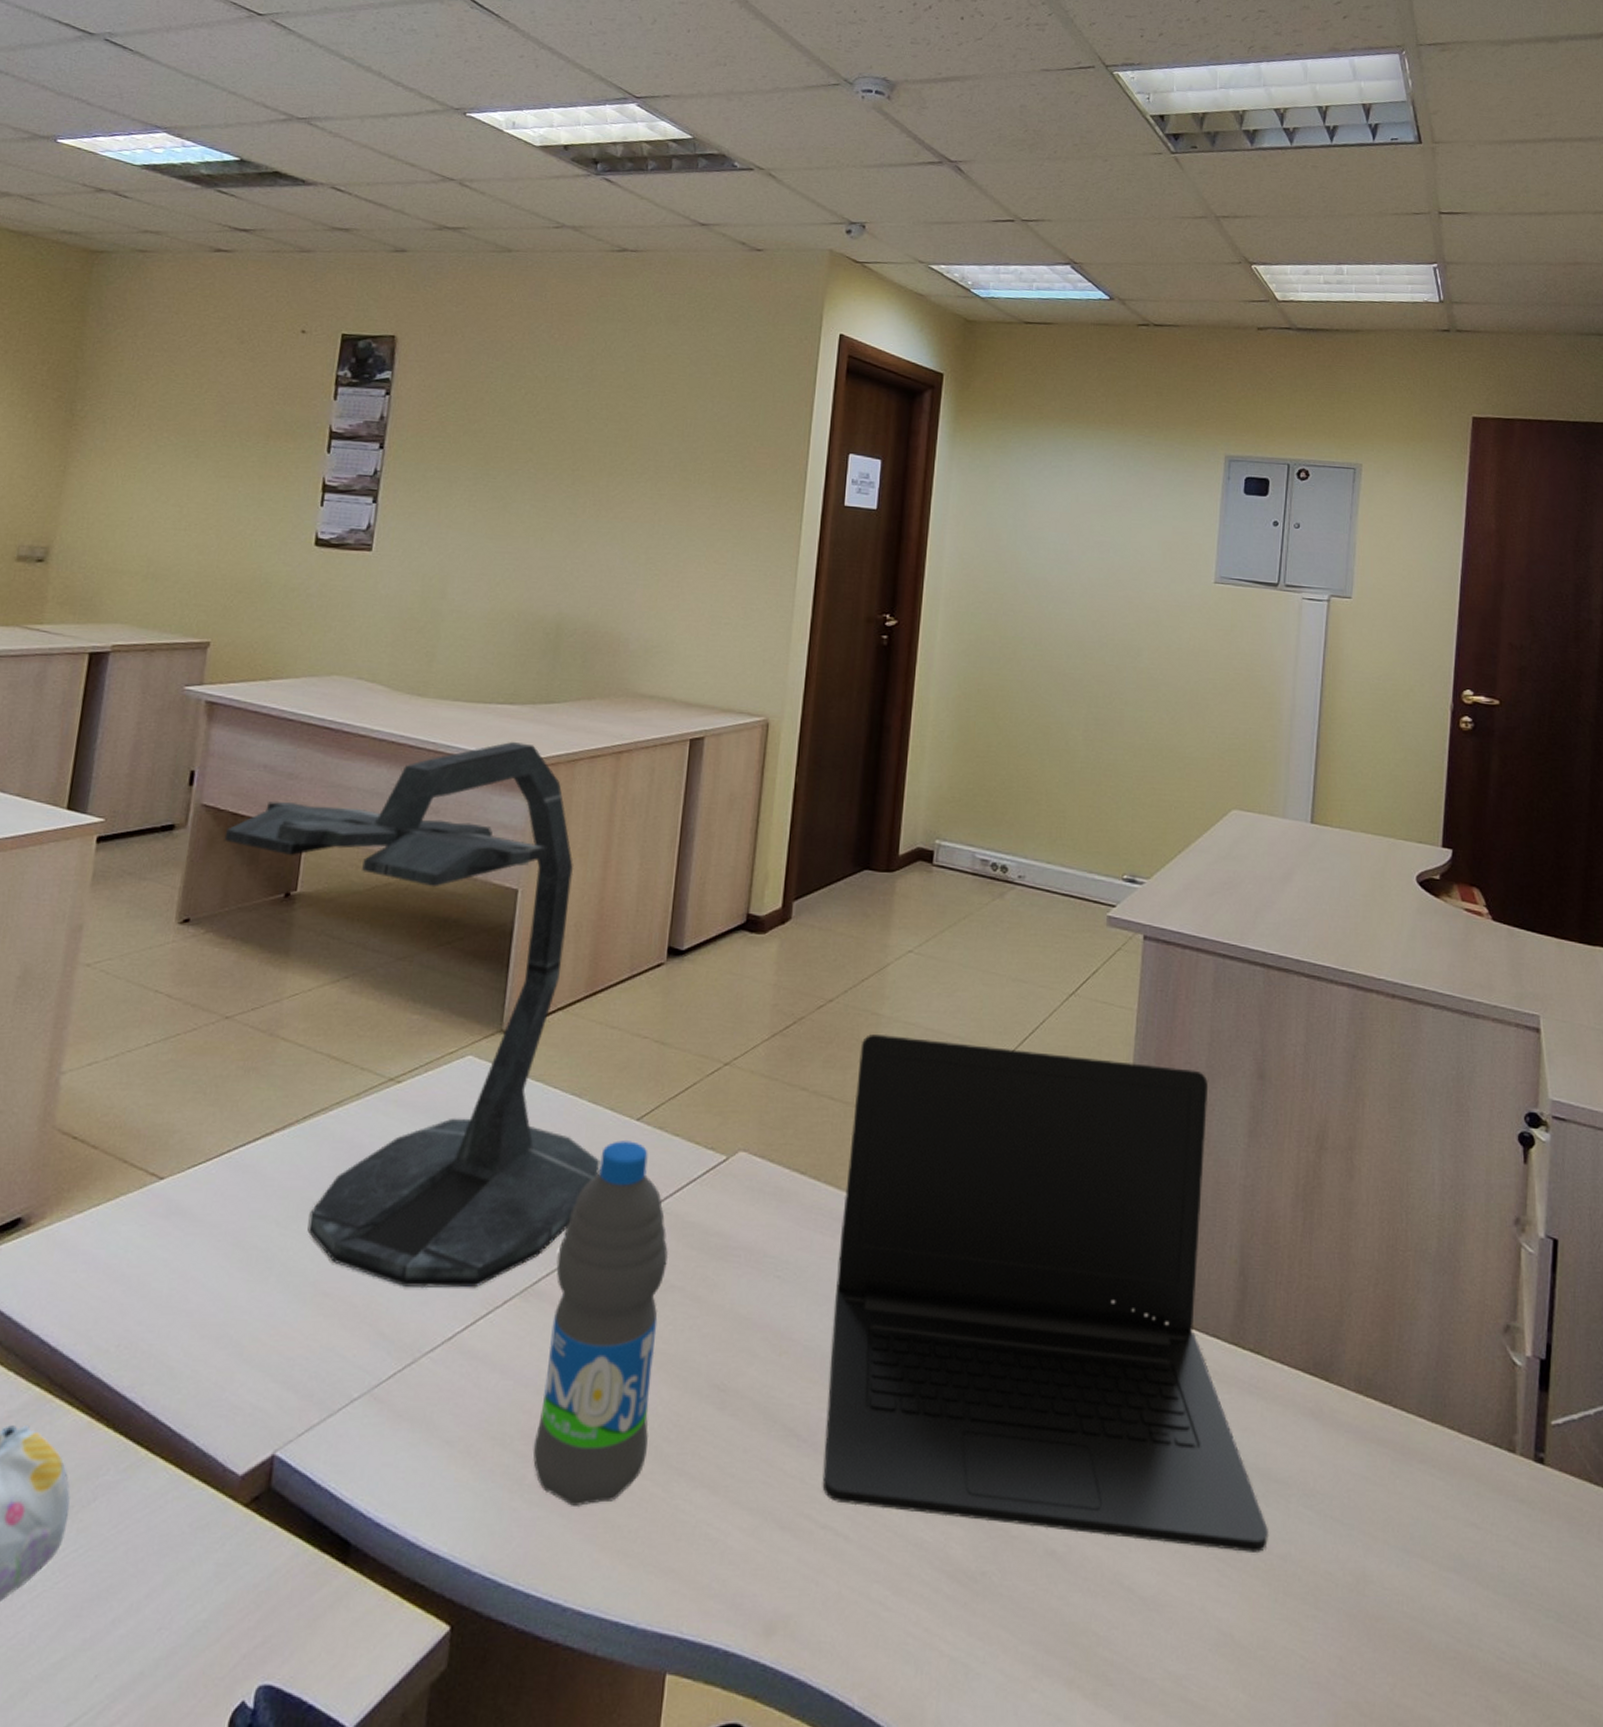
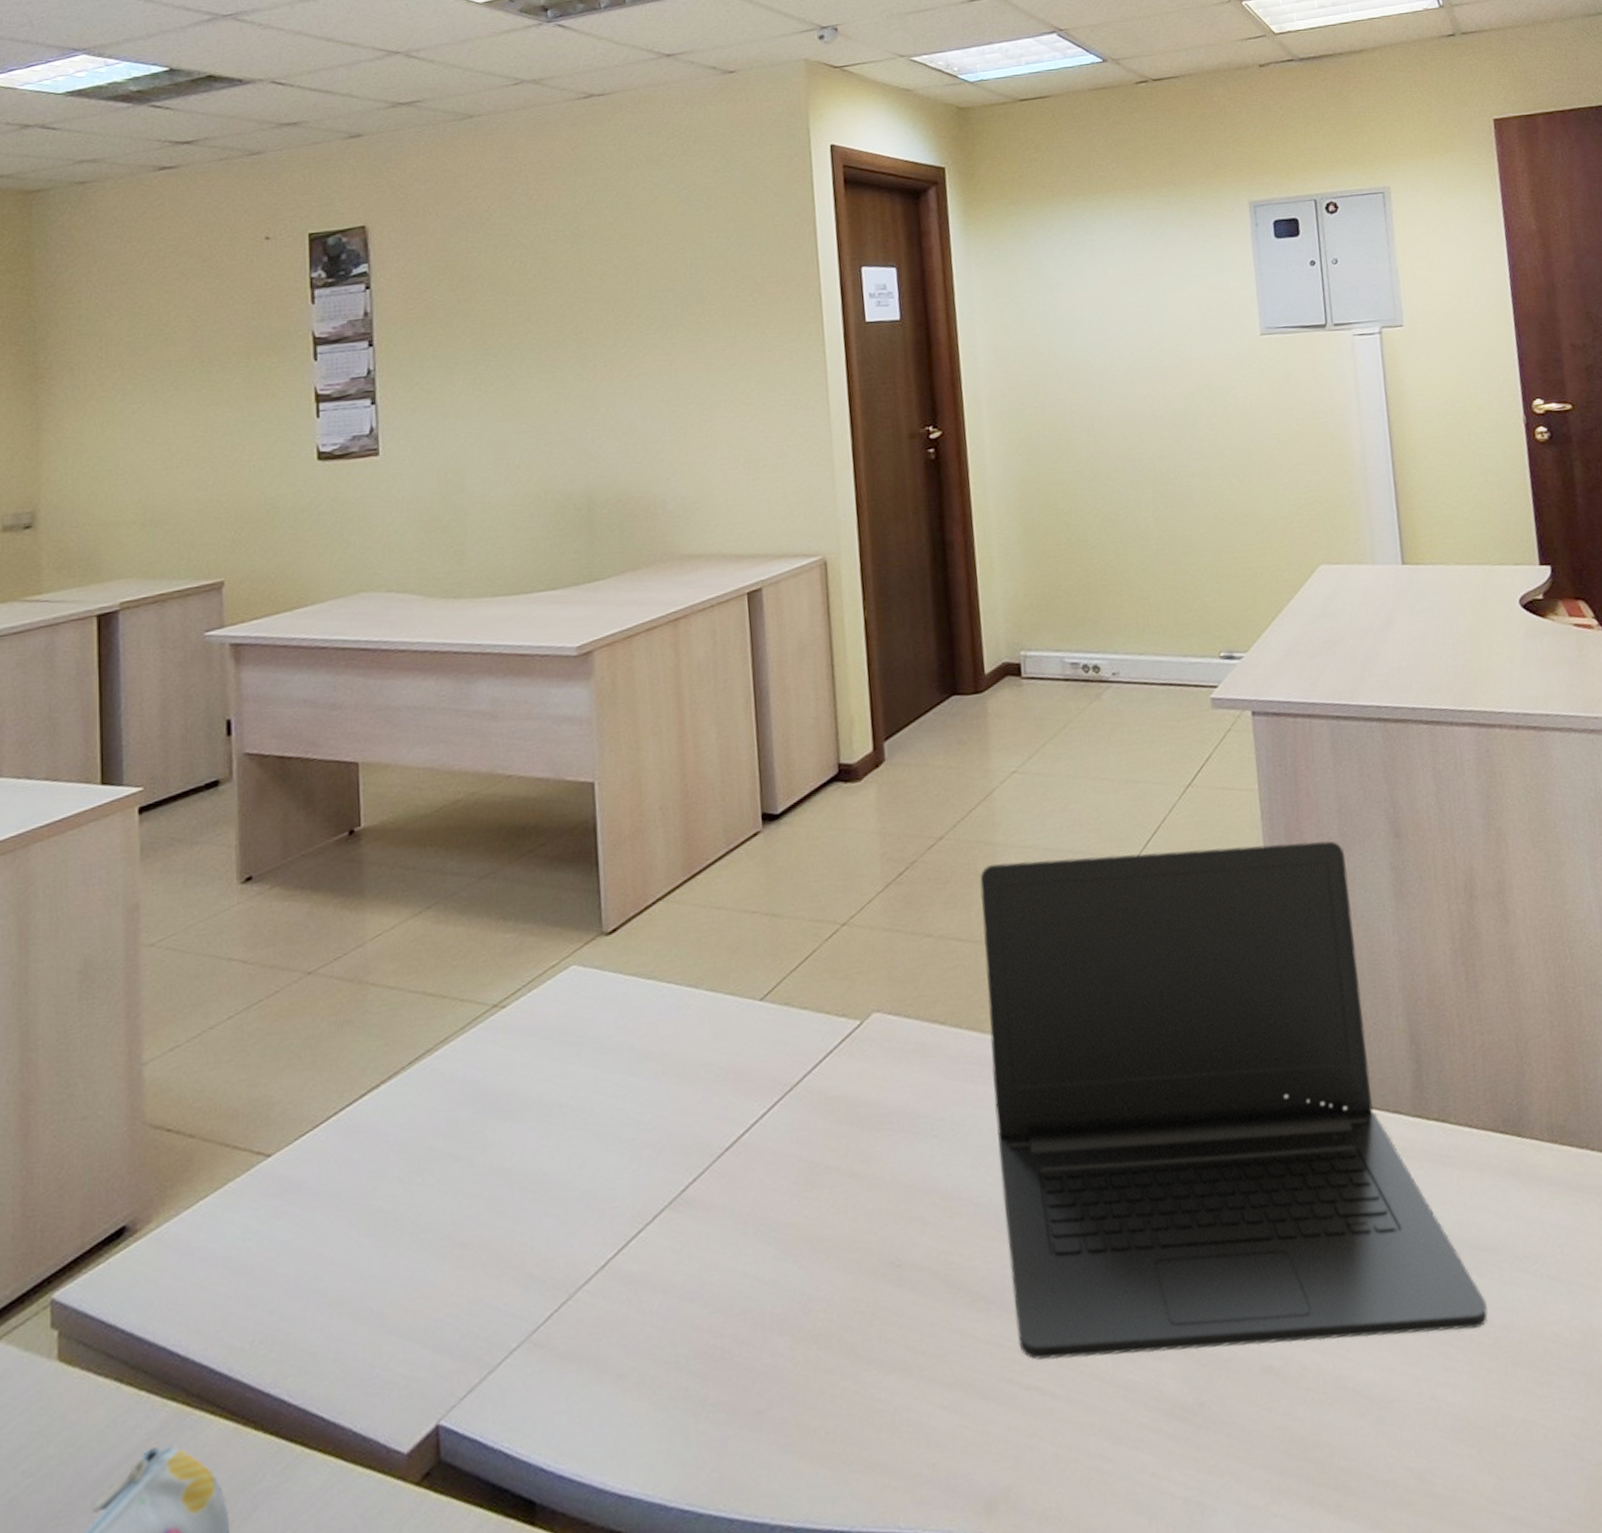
desk lamp: present [224,741,601,1289] -> none [274,627,731,1222]
water bottle: present [532,1140,669,1506] -> none [700,1023,831,1418]

